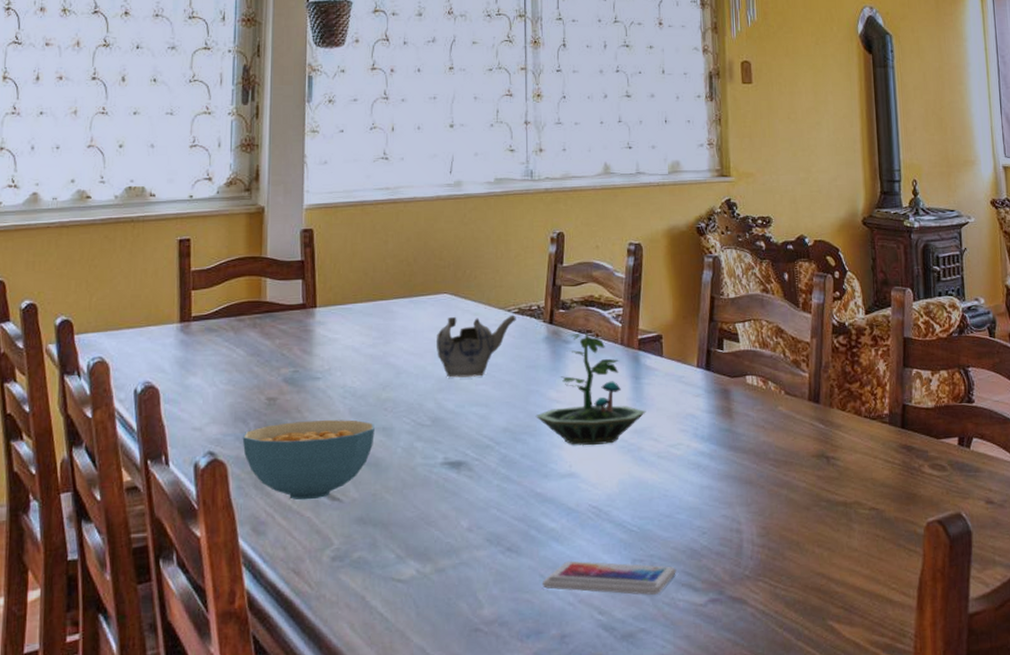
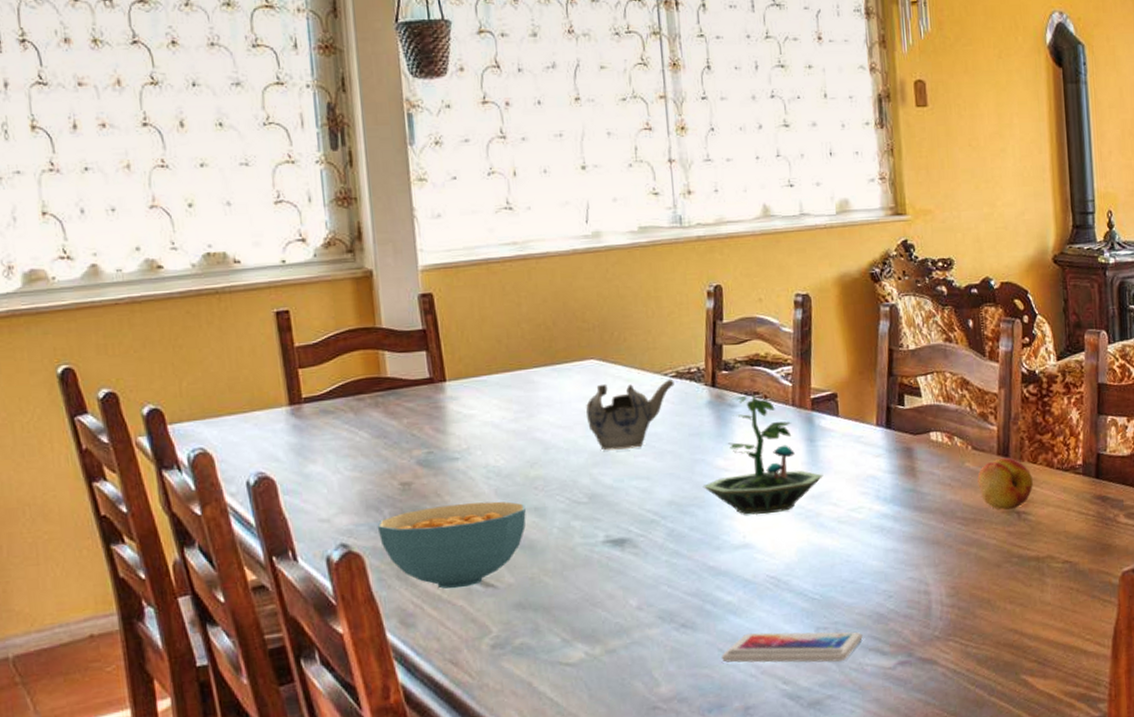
fruit: none [789,403,842,454] -> present [977,457,1033,510]

